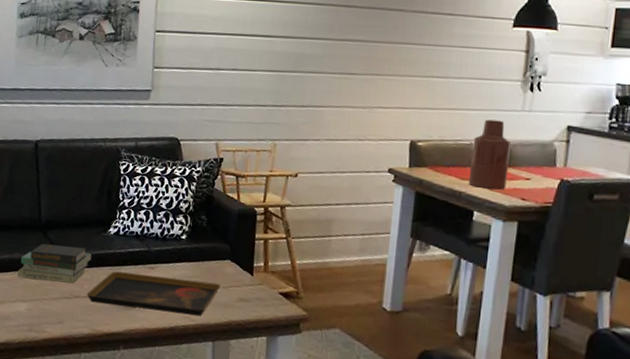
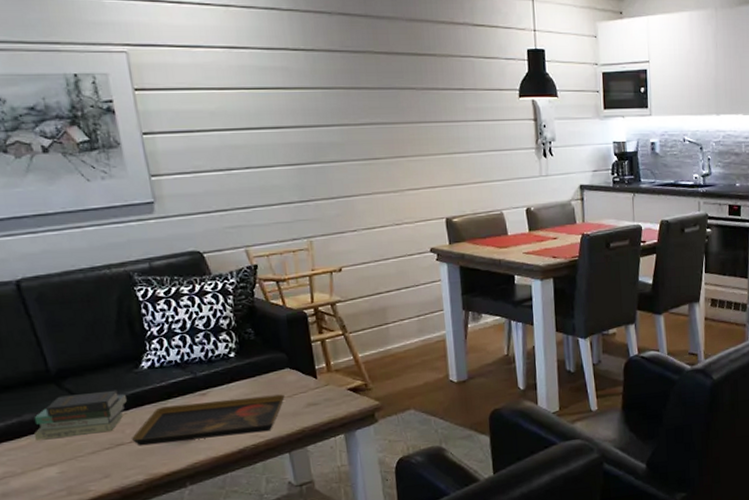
vase: present [468,119,512,190] -> none [503,188,538,253]

